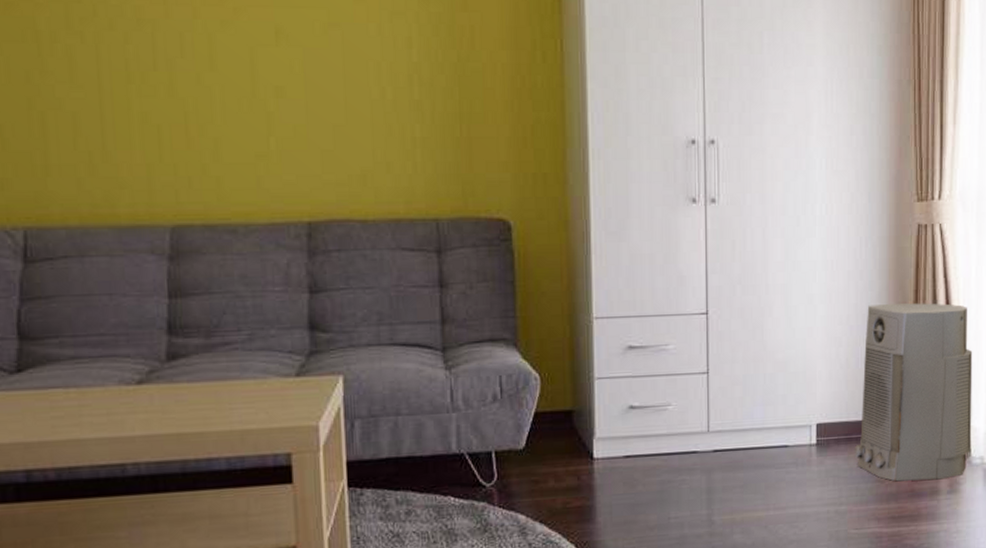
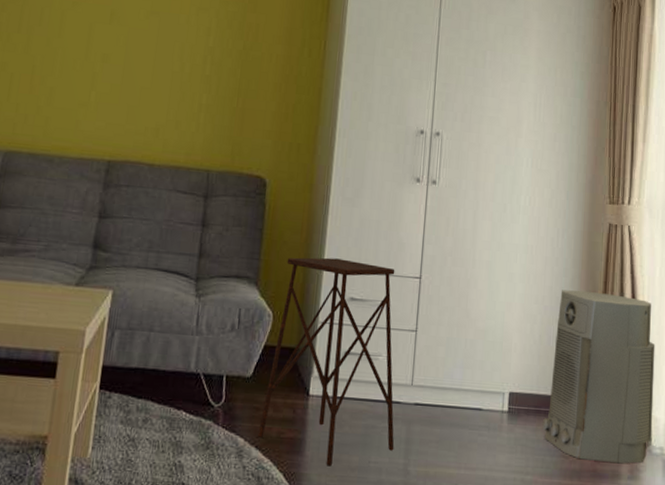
side table: none [540,303,695,530] -> present [258,257,395,467]

